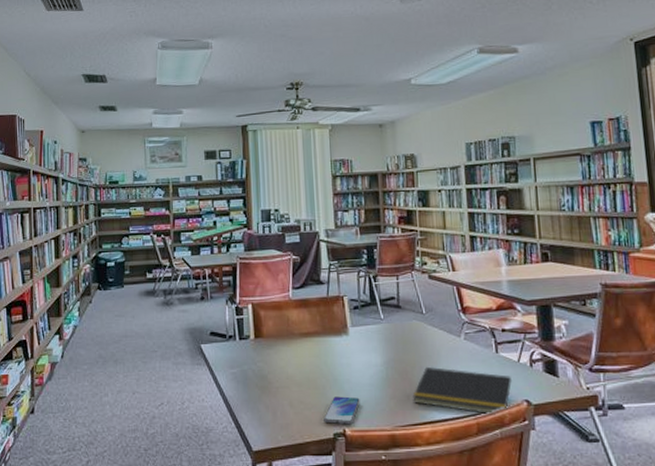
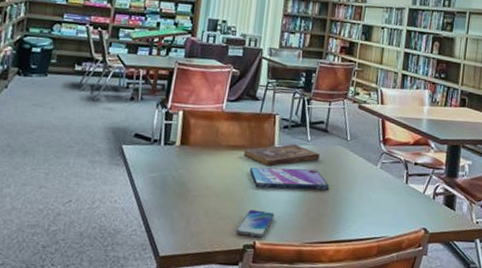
bible: none [318,324,397,350] -> present [244,144,320,167]
video game case: none [327,348,412,373] -> present [250,167,329,191]
notepad: present [412,366,513,415] -> none [324,189,416,240]

